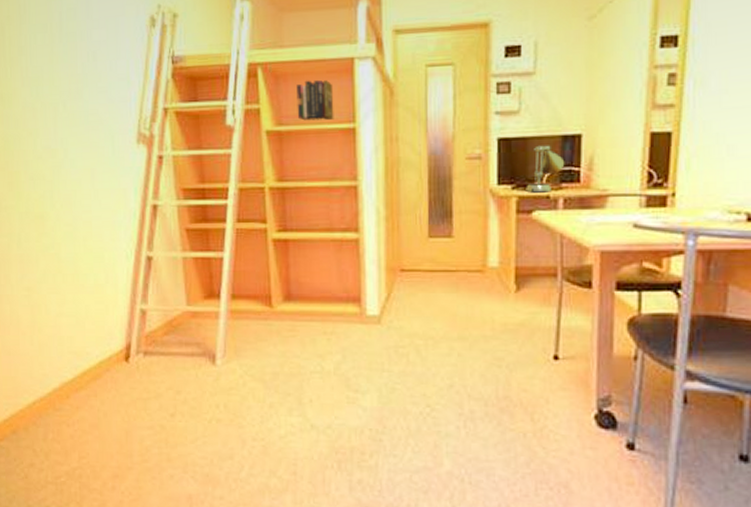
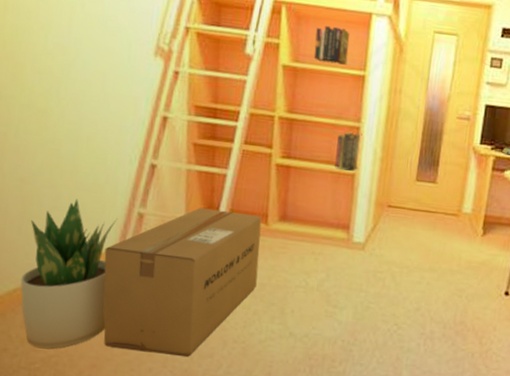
planter: none [39,302,123,462] -> present [20,199,118,349]
box: none [113,297,269,460] -> present [103,207,262,357]
books: none [334,192,362,236] -> present [334,131,362,171]

